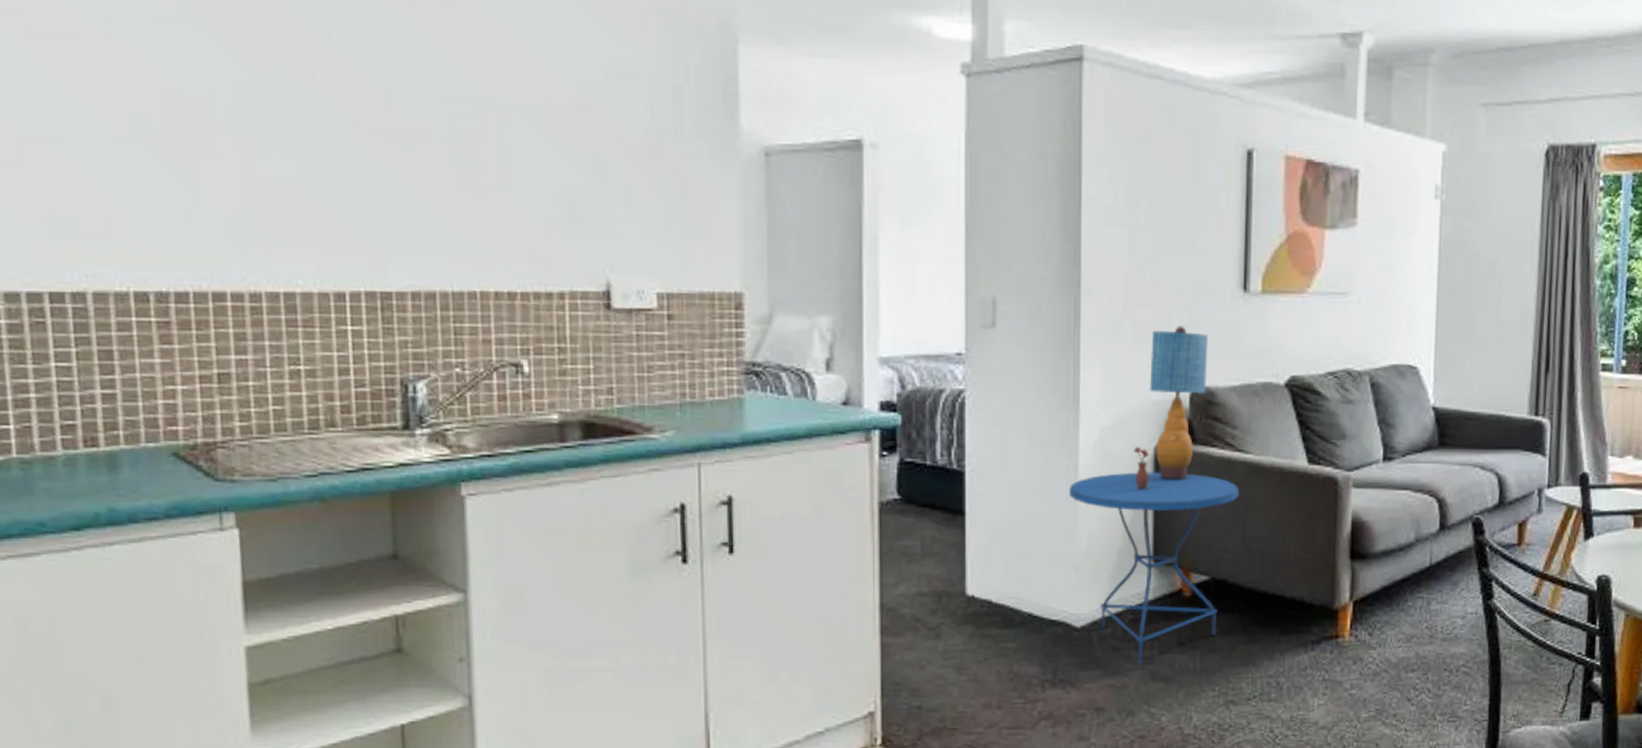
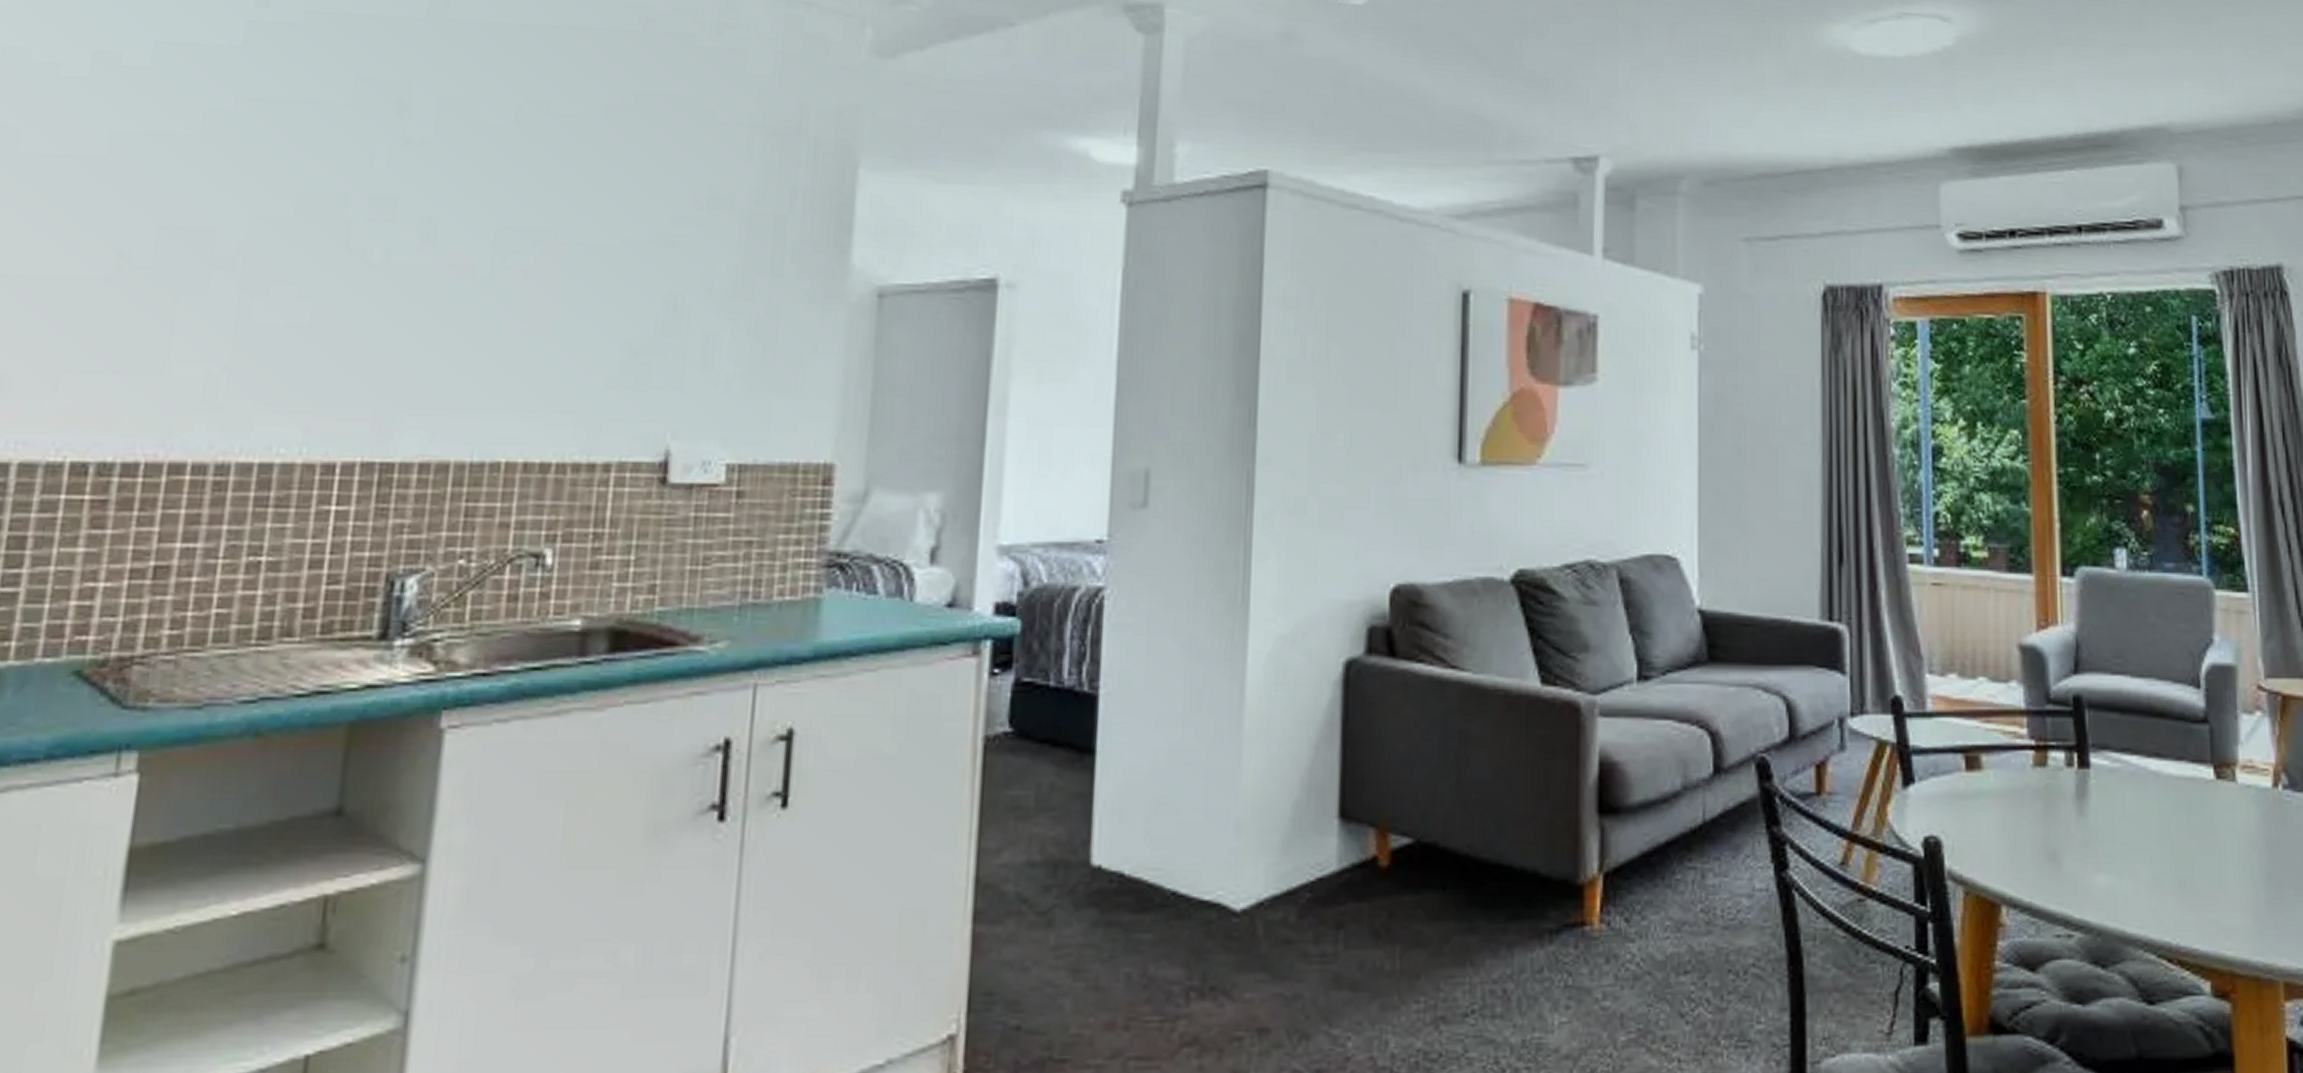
side table: present [1069,446,1240,666] -> none [1232,661,1453,966]
table lamp: present [1149,326,1209,479] -> none [1339,505,1414,705]

